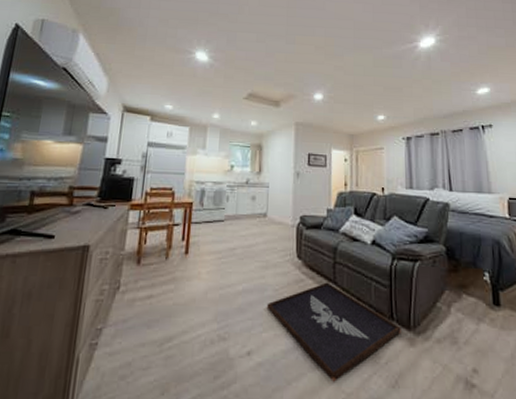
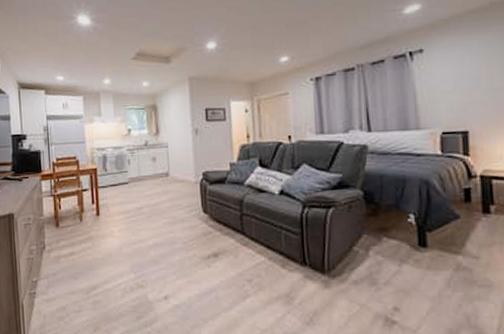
doormat: present [267,282,401,382] -> none [178,233,315,320]

